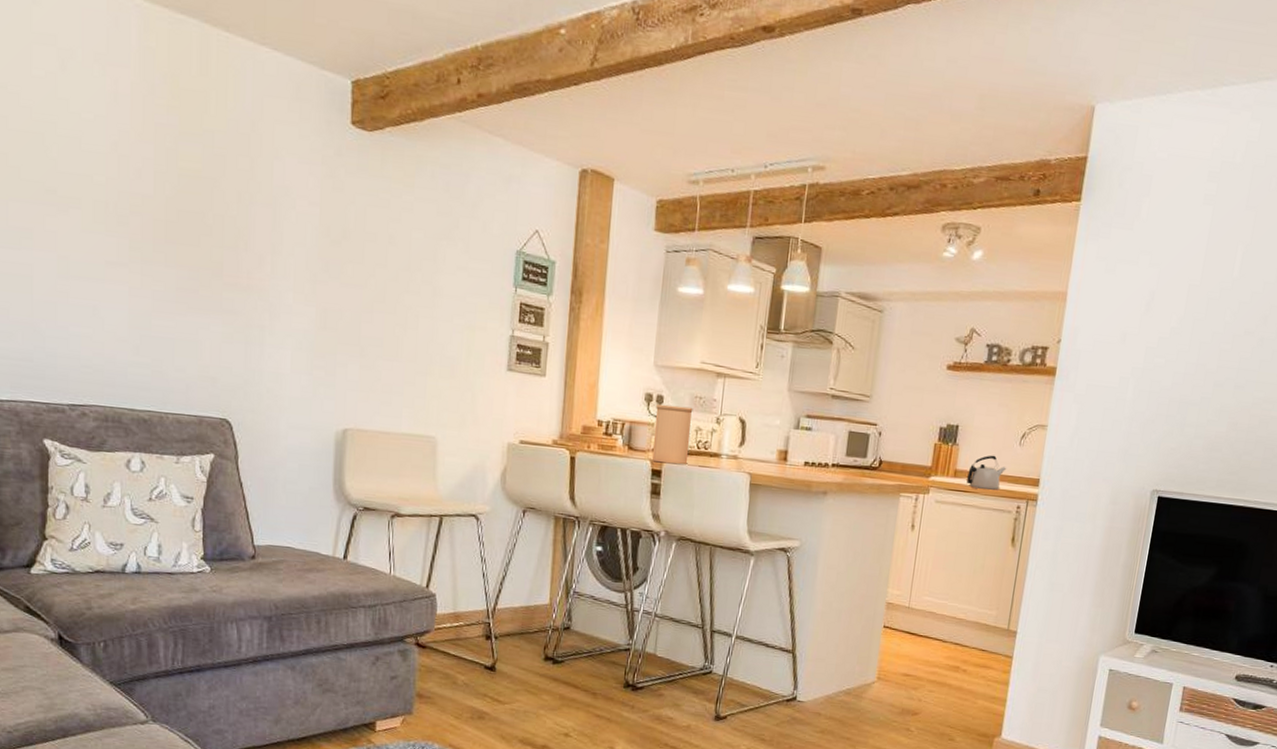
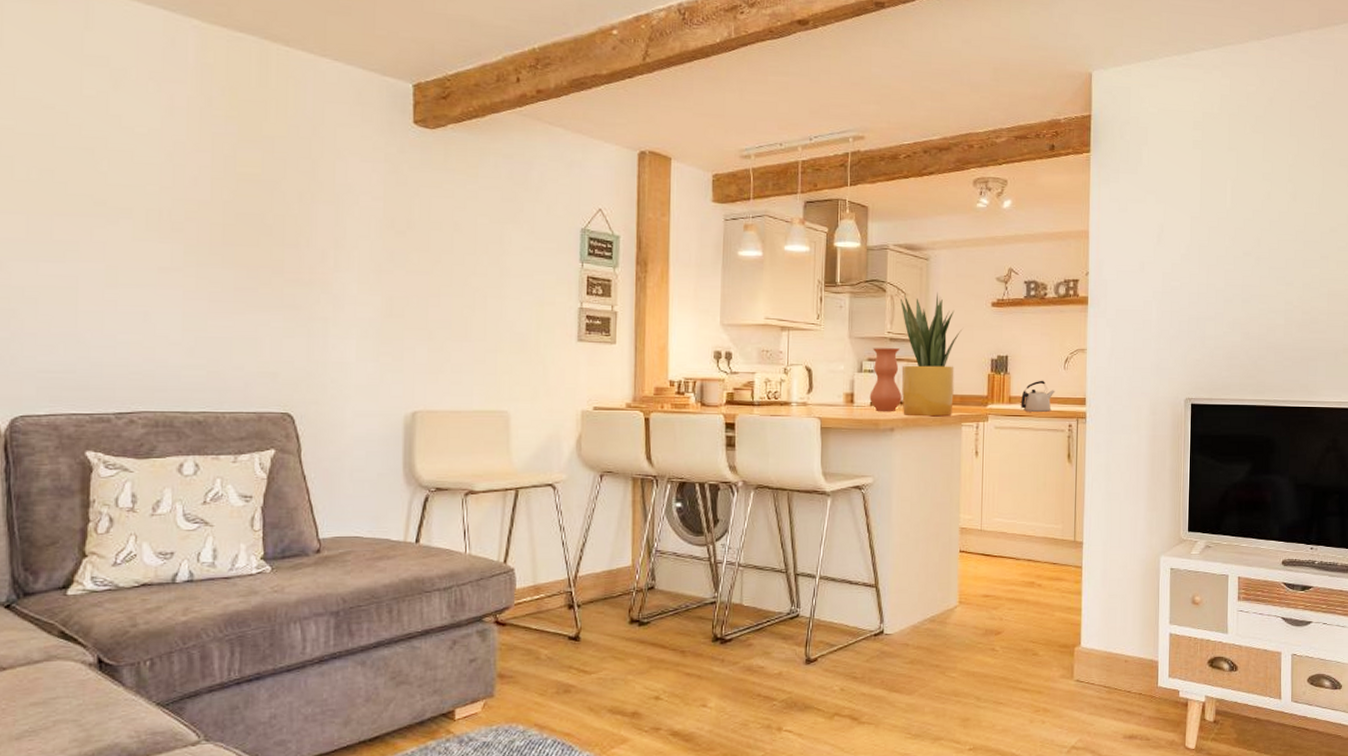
canister: present [653,403,693,465] -> none [725,360,761,416]
vase: none [804,404,843,474] -> present [869,348,902,411]
planter: none [838,348,912,485] -> present [901,292,963,417]

